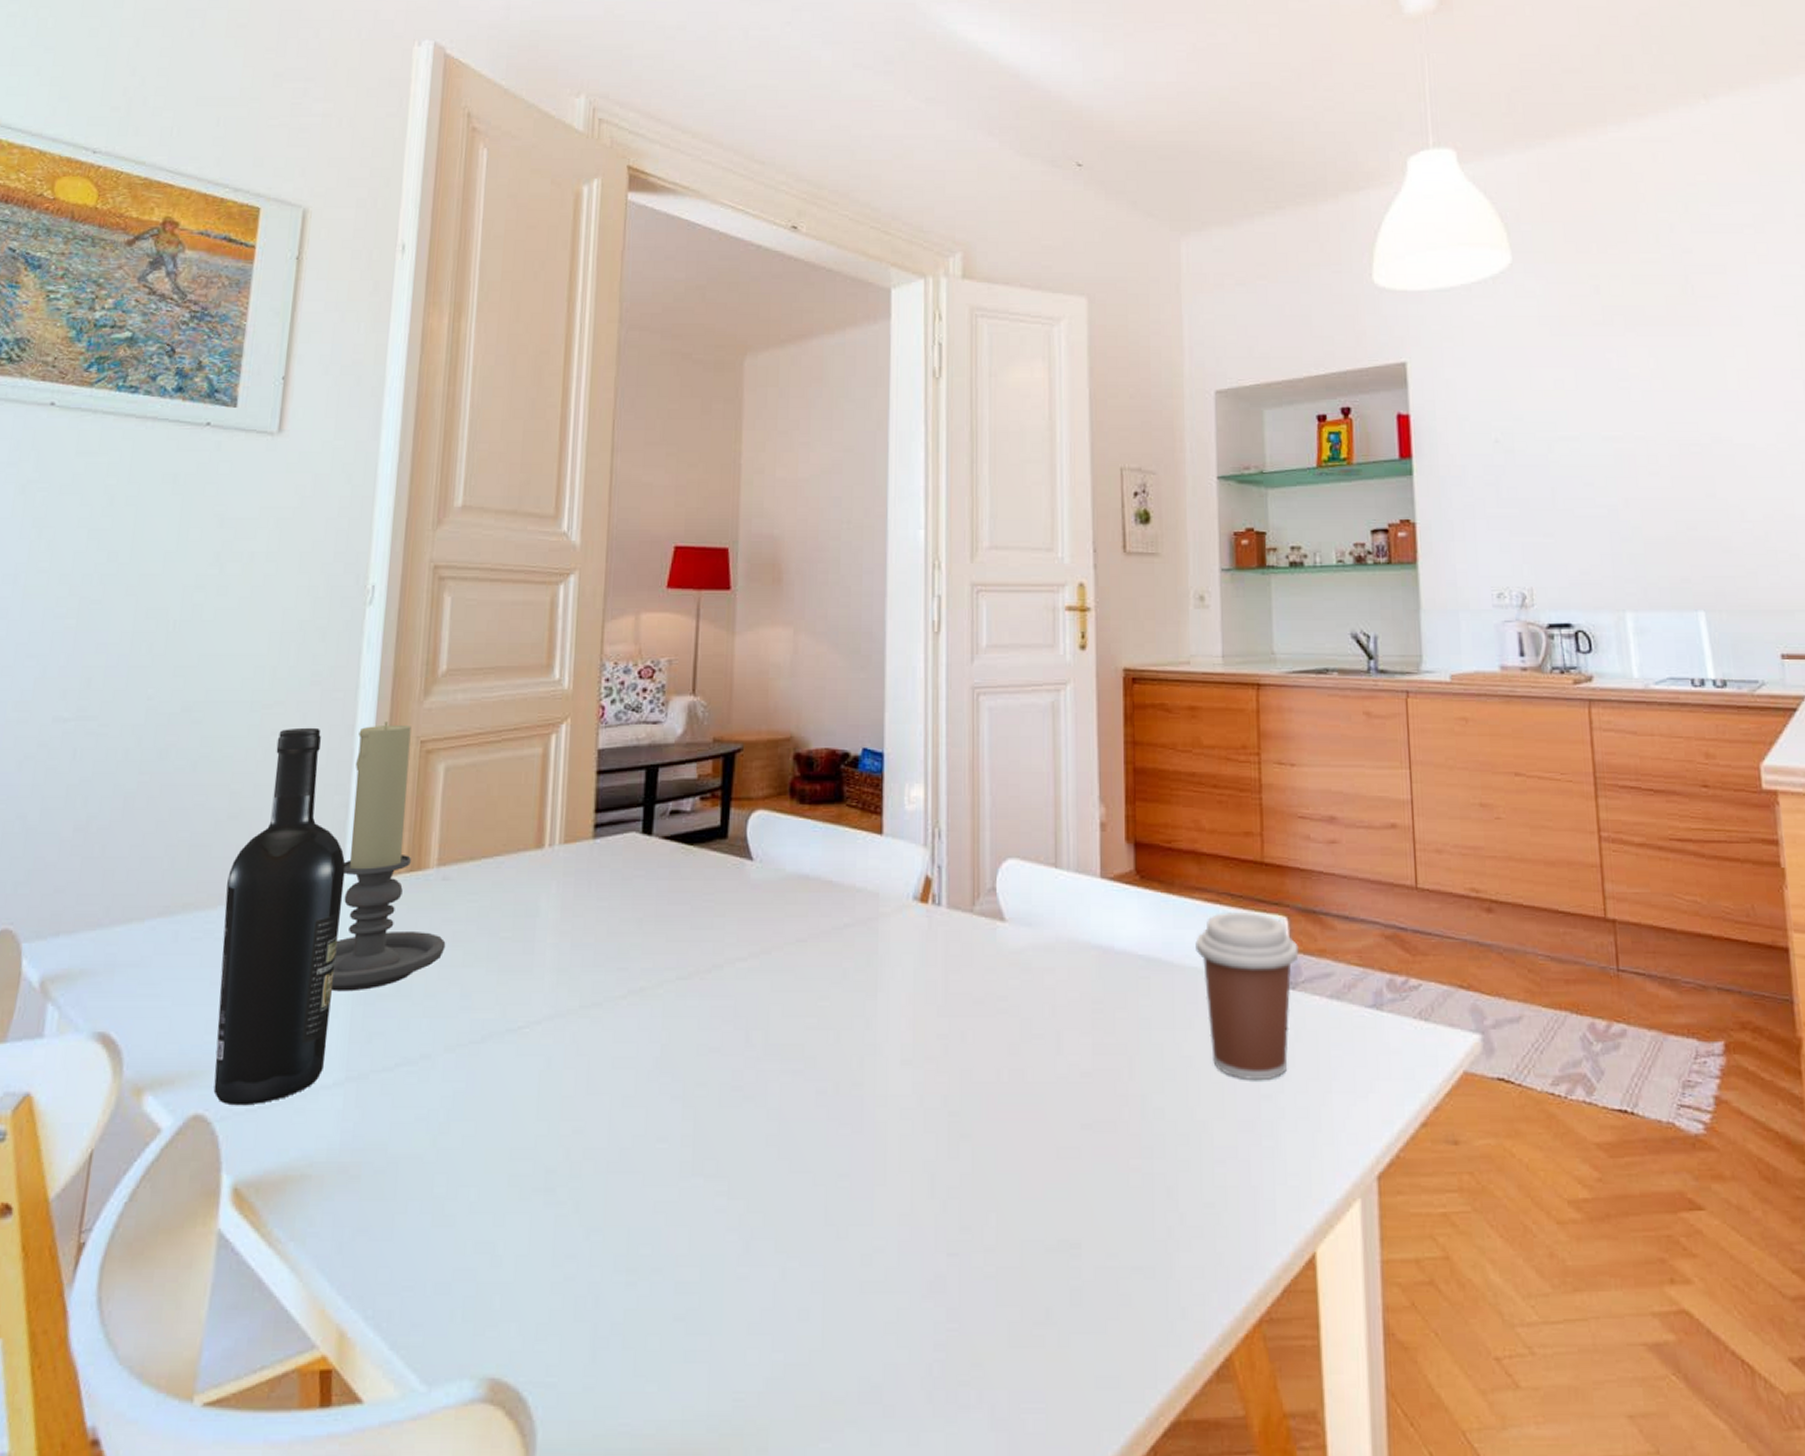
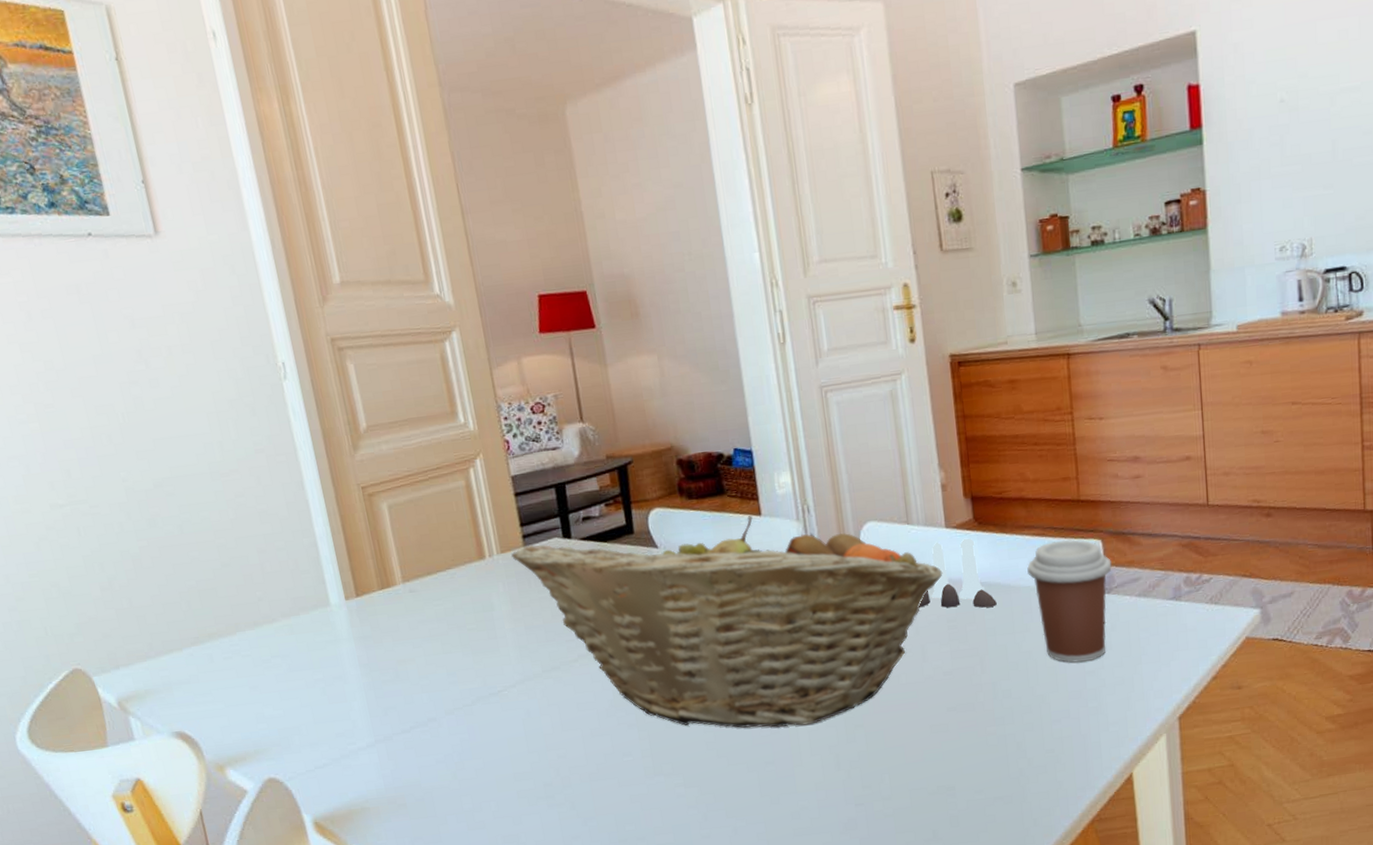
wine bottle: present [213,727,346,1106] -> none [237,487,356,769]
candle holder: present [330,721,446,992] -> none [308,475,426,683]
fruit basket: none [576,833,1092,1126] -> present [511,516,943,728]
salt and pepper shaker set: none [1059,894,1155,989] -> present [919,538,997,608]

